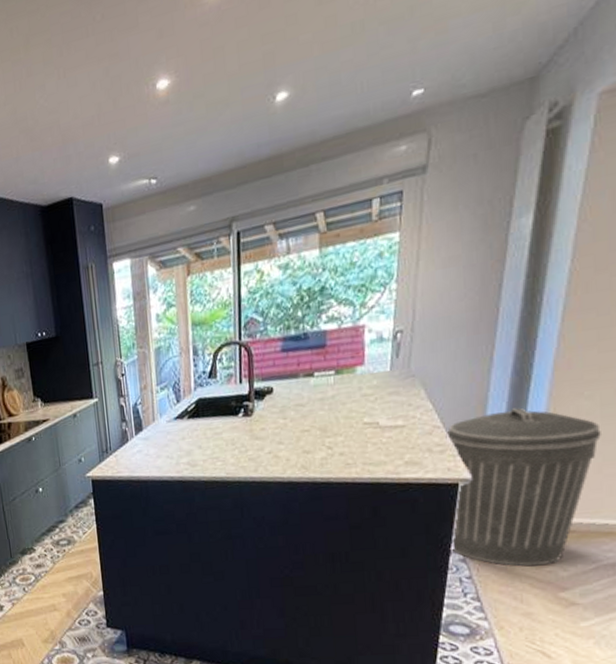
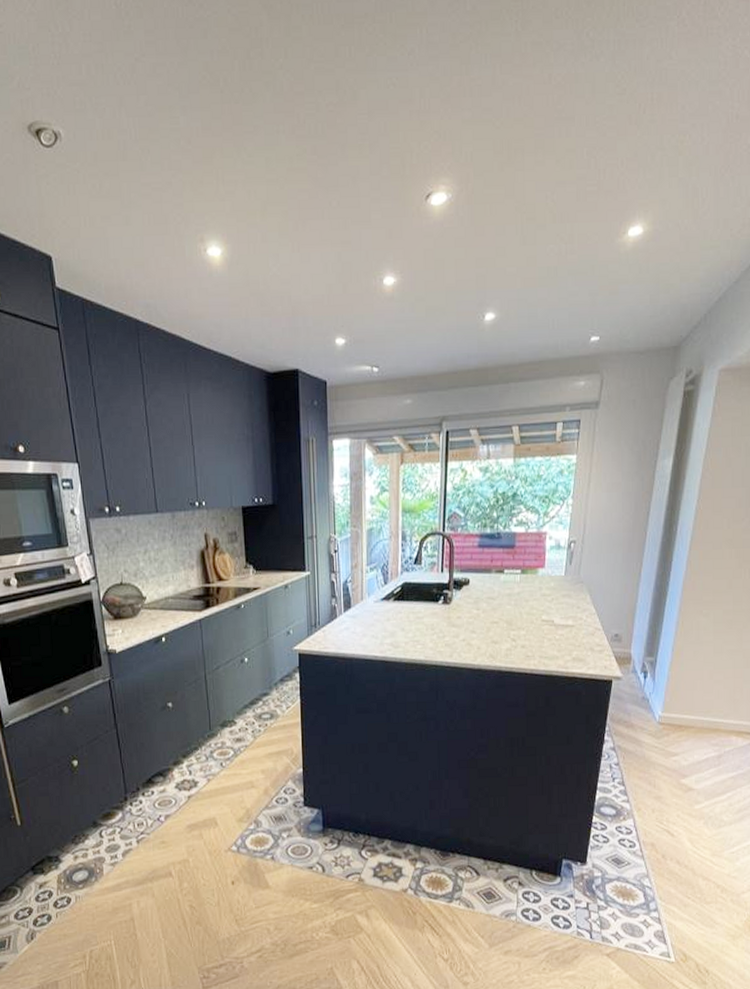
trash can: present [445,407,601,567] -> none [603,618,713,756]

